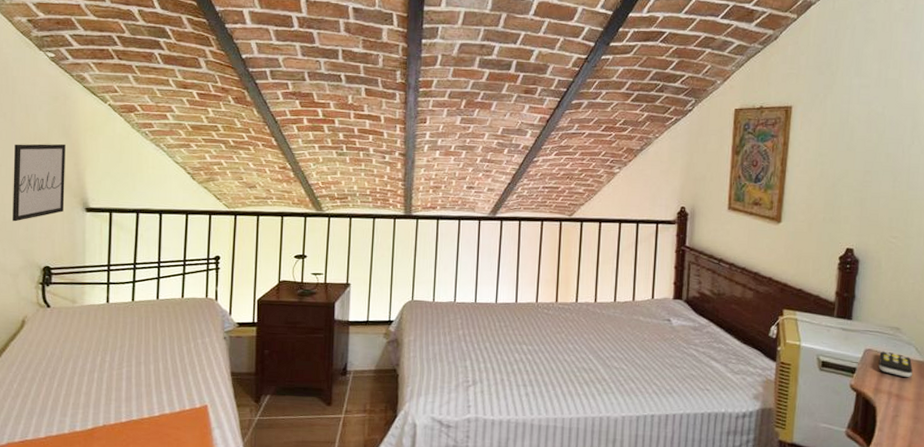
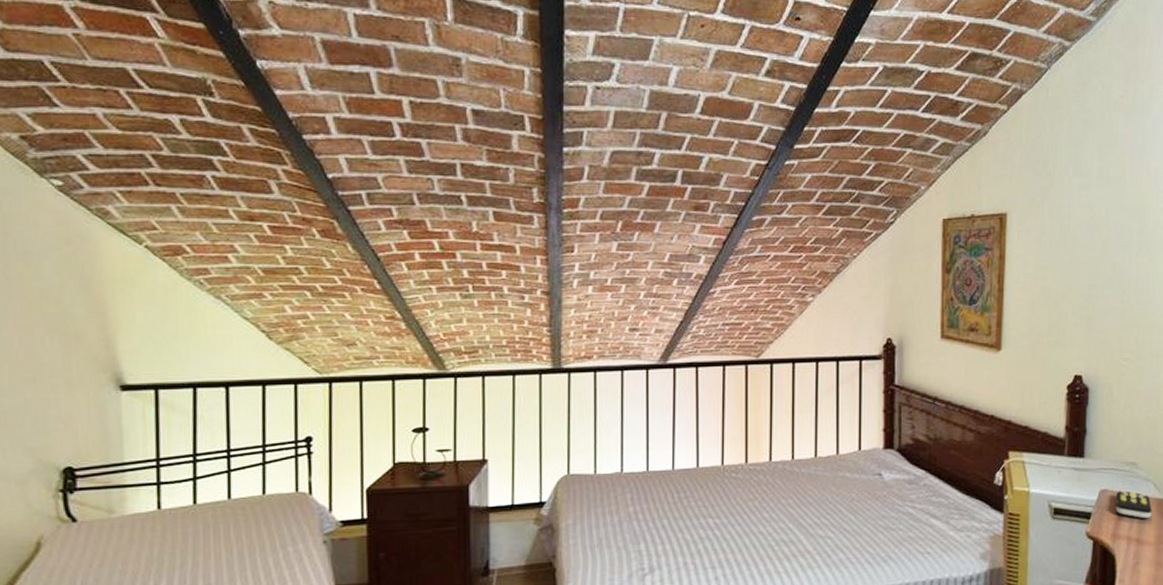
wall art: present [13,143,66,222] -> none [10,301,89,410]

